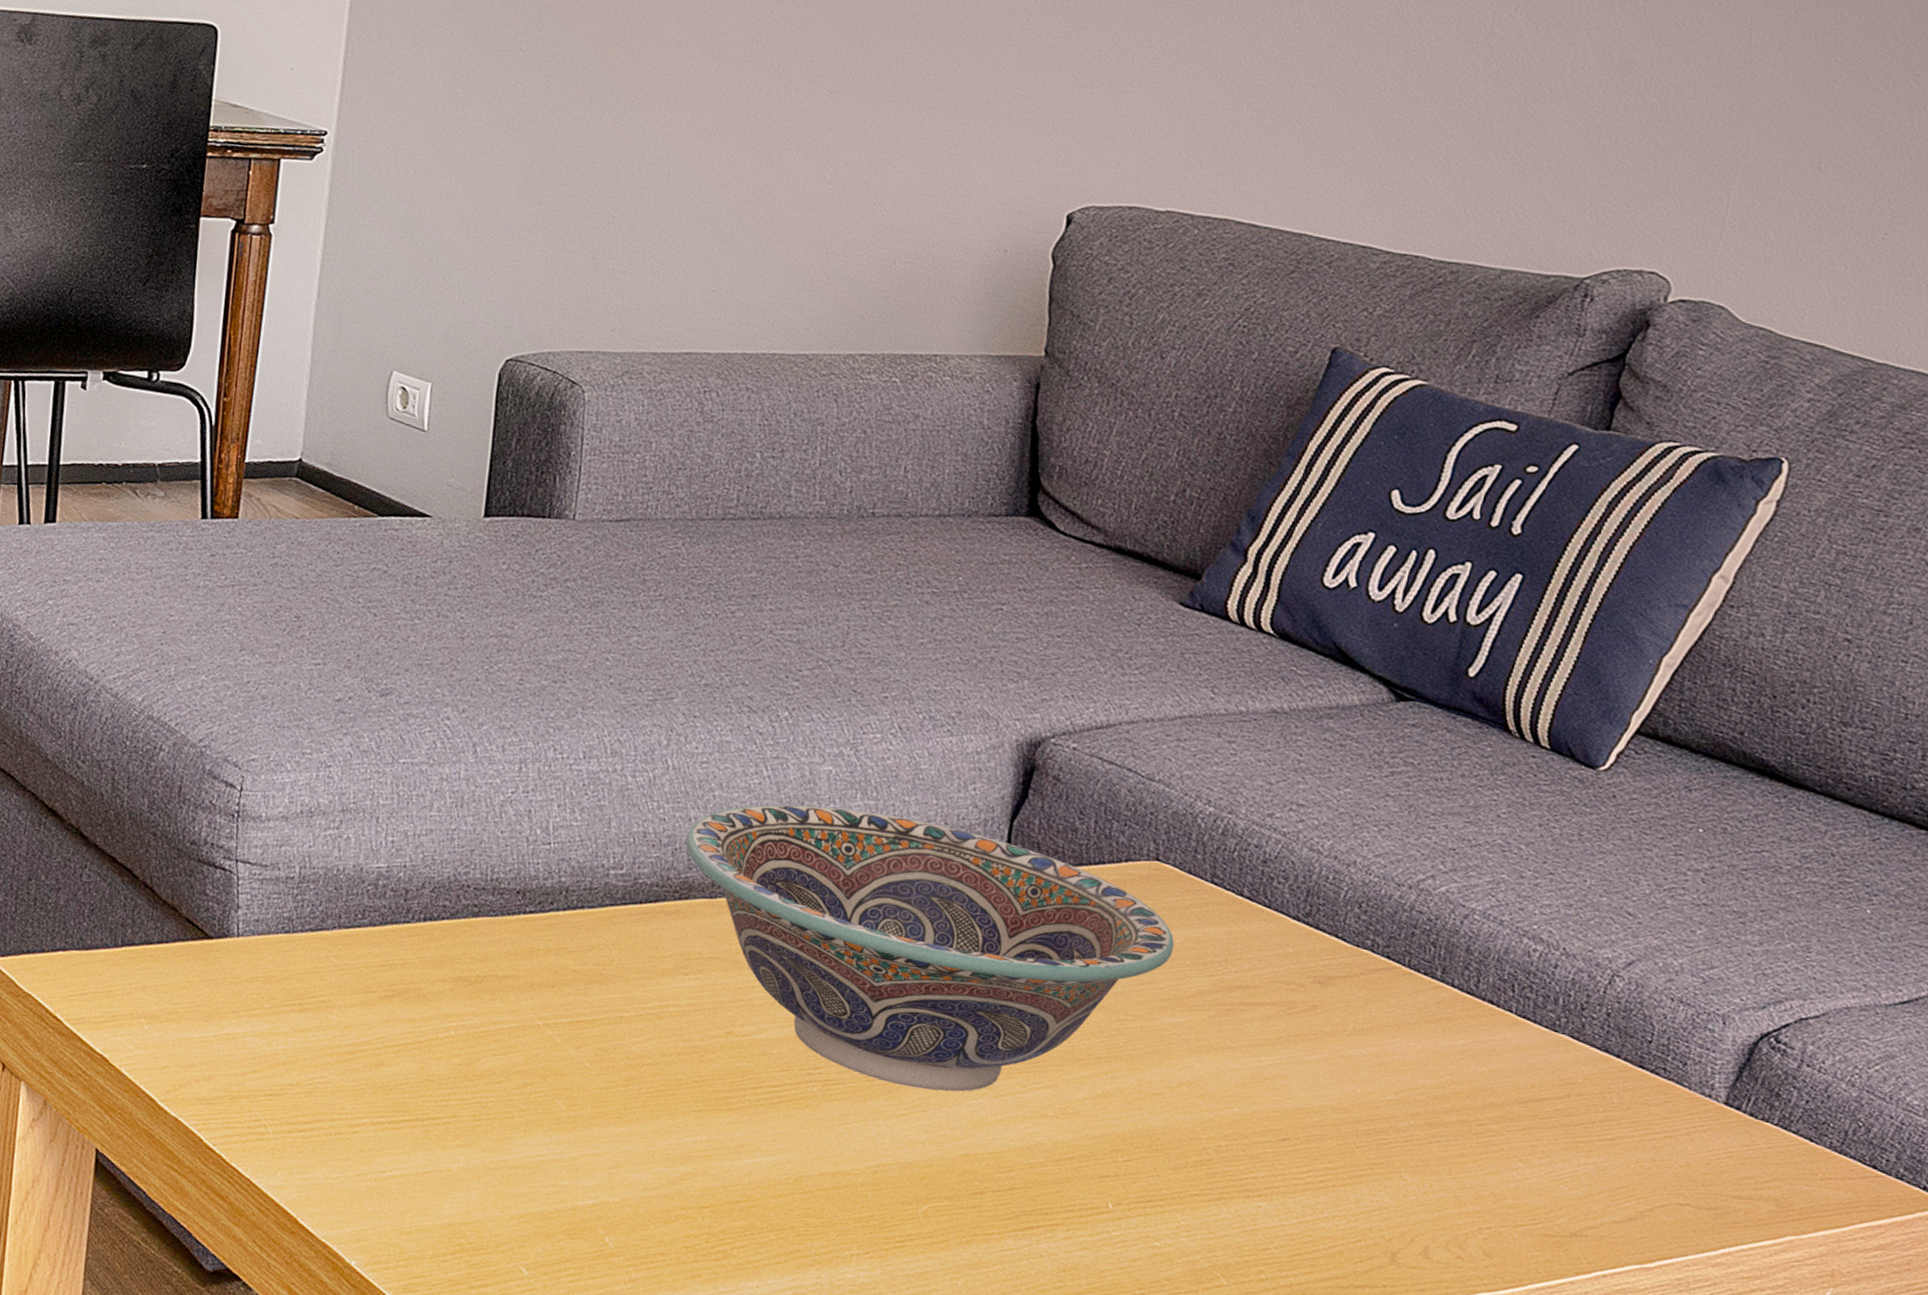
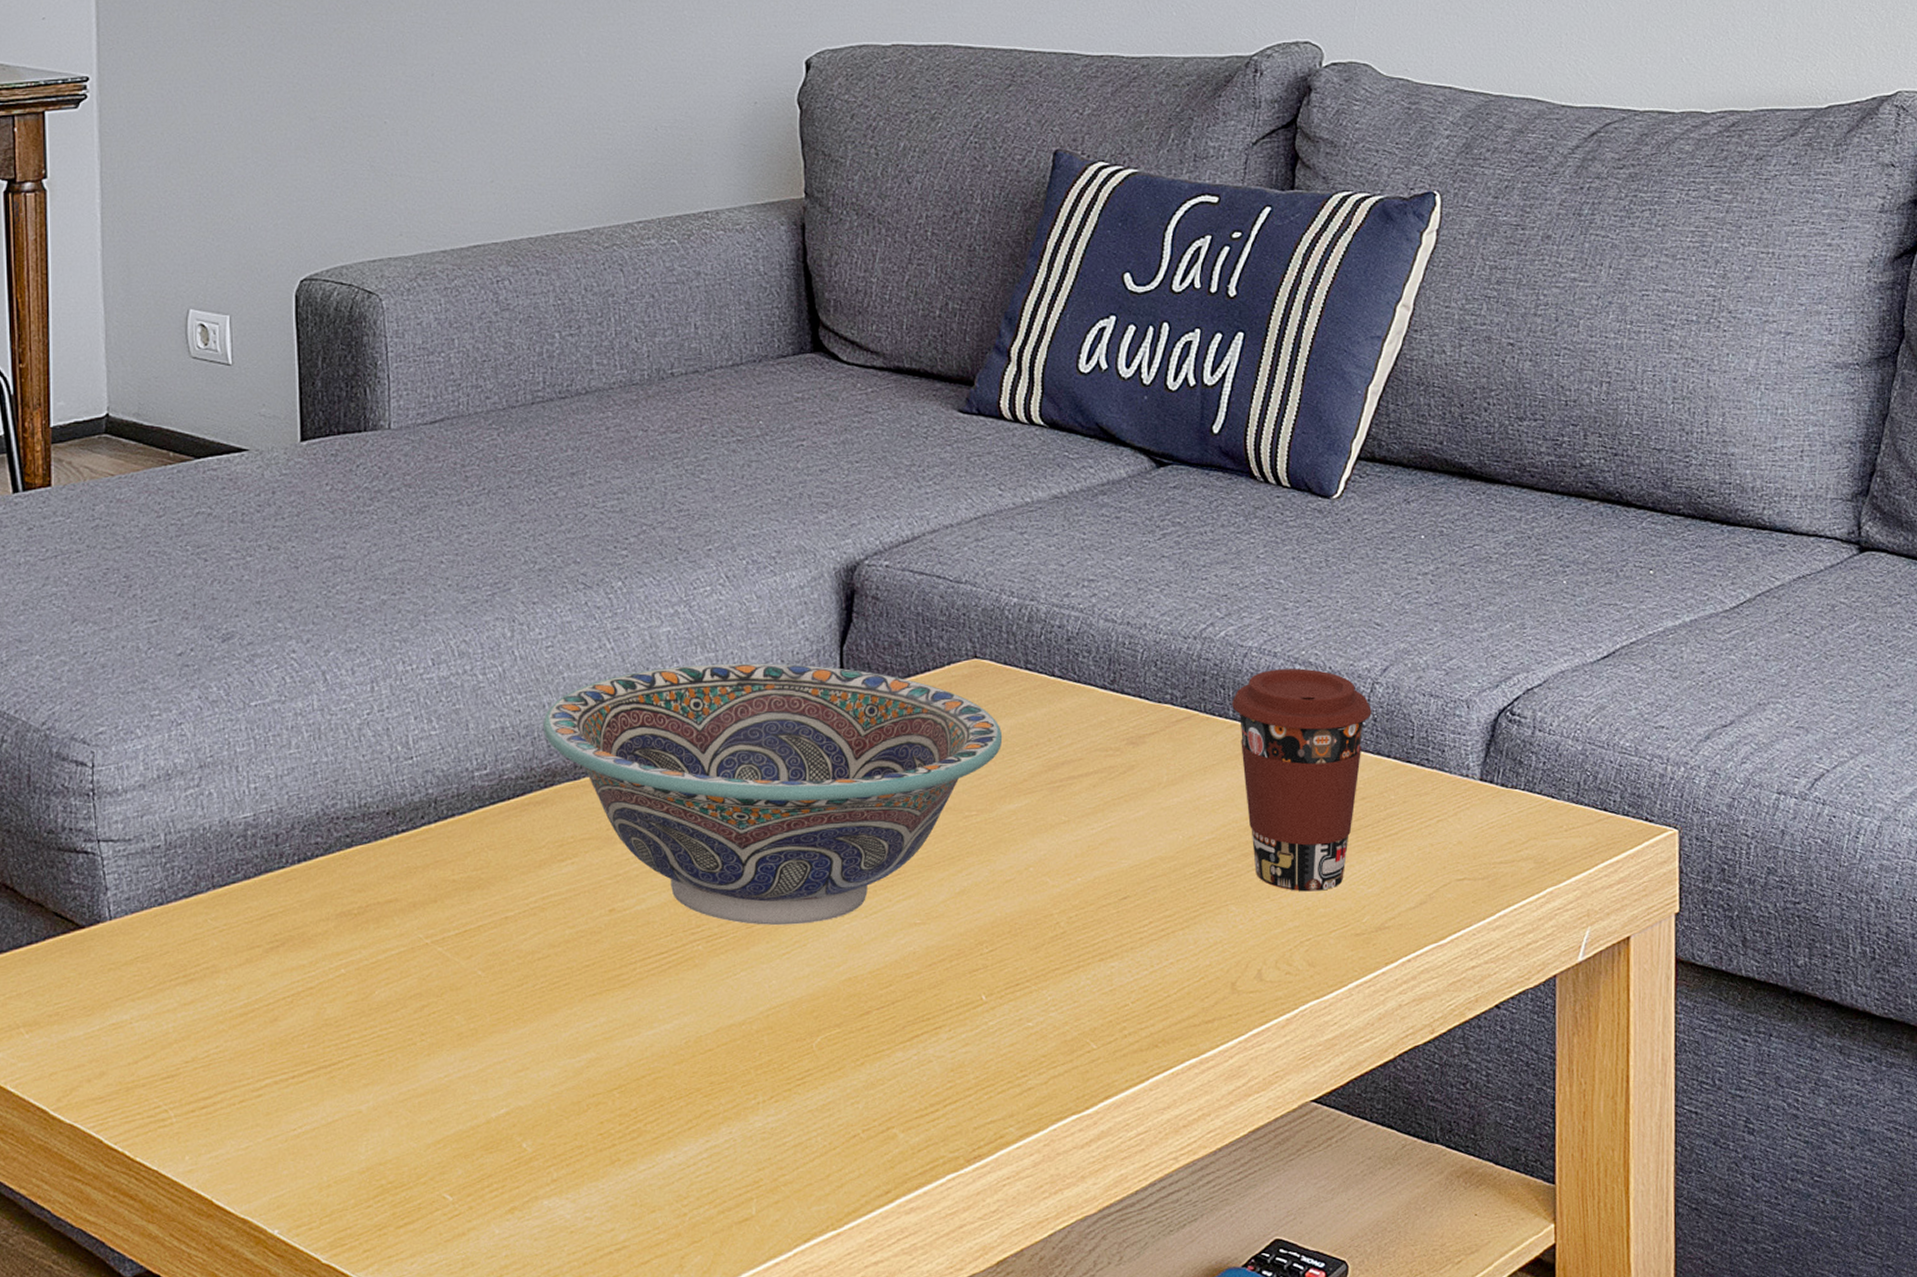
coffee cup: none [1439,937,1607,1181] -> present [1232,668,1372,892]

